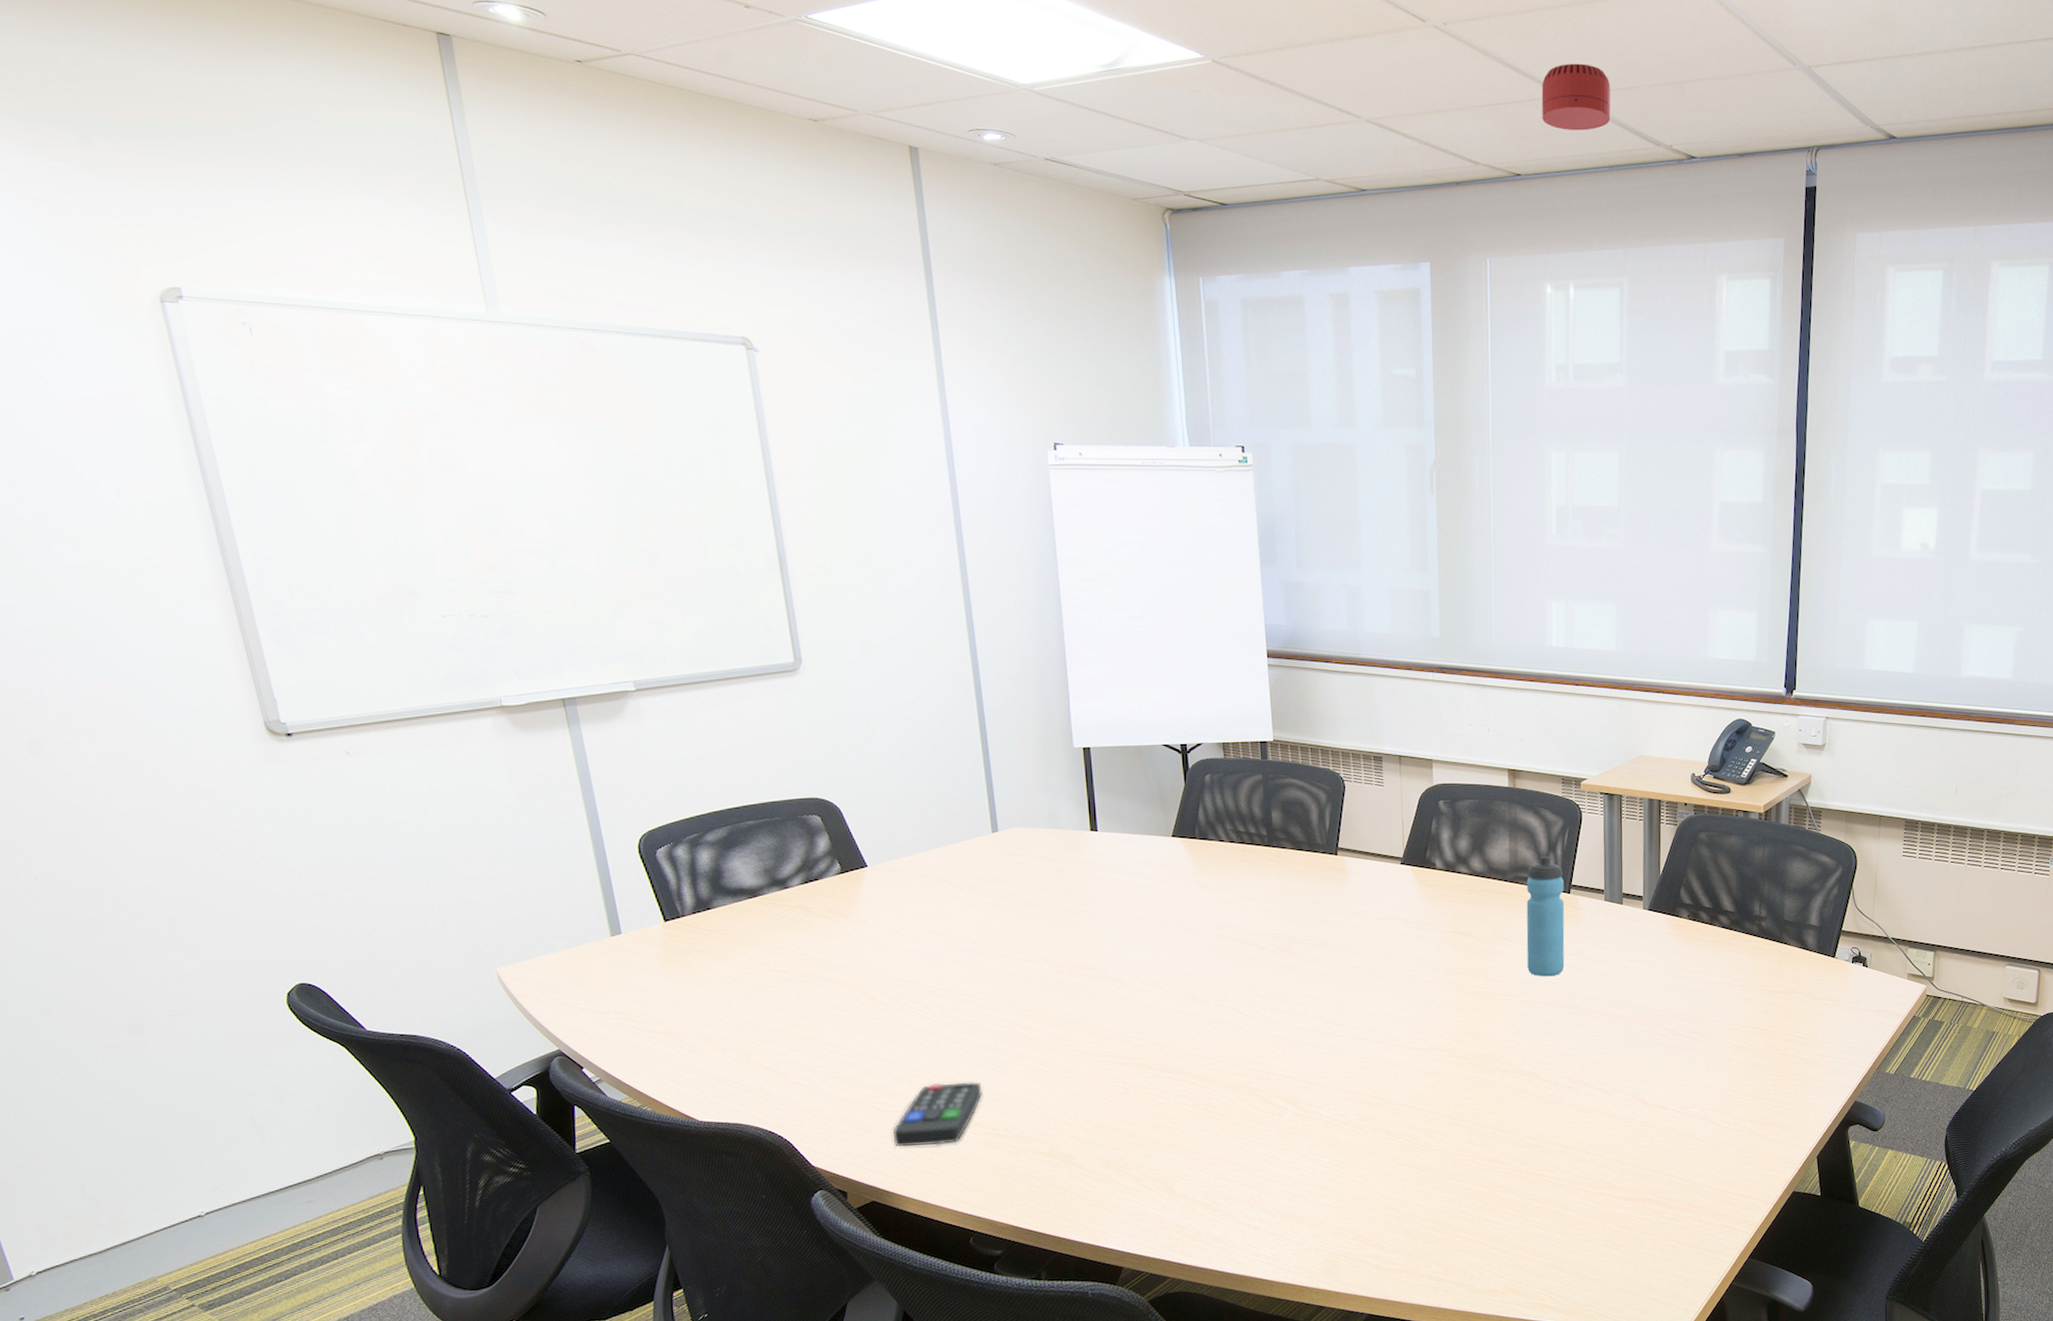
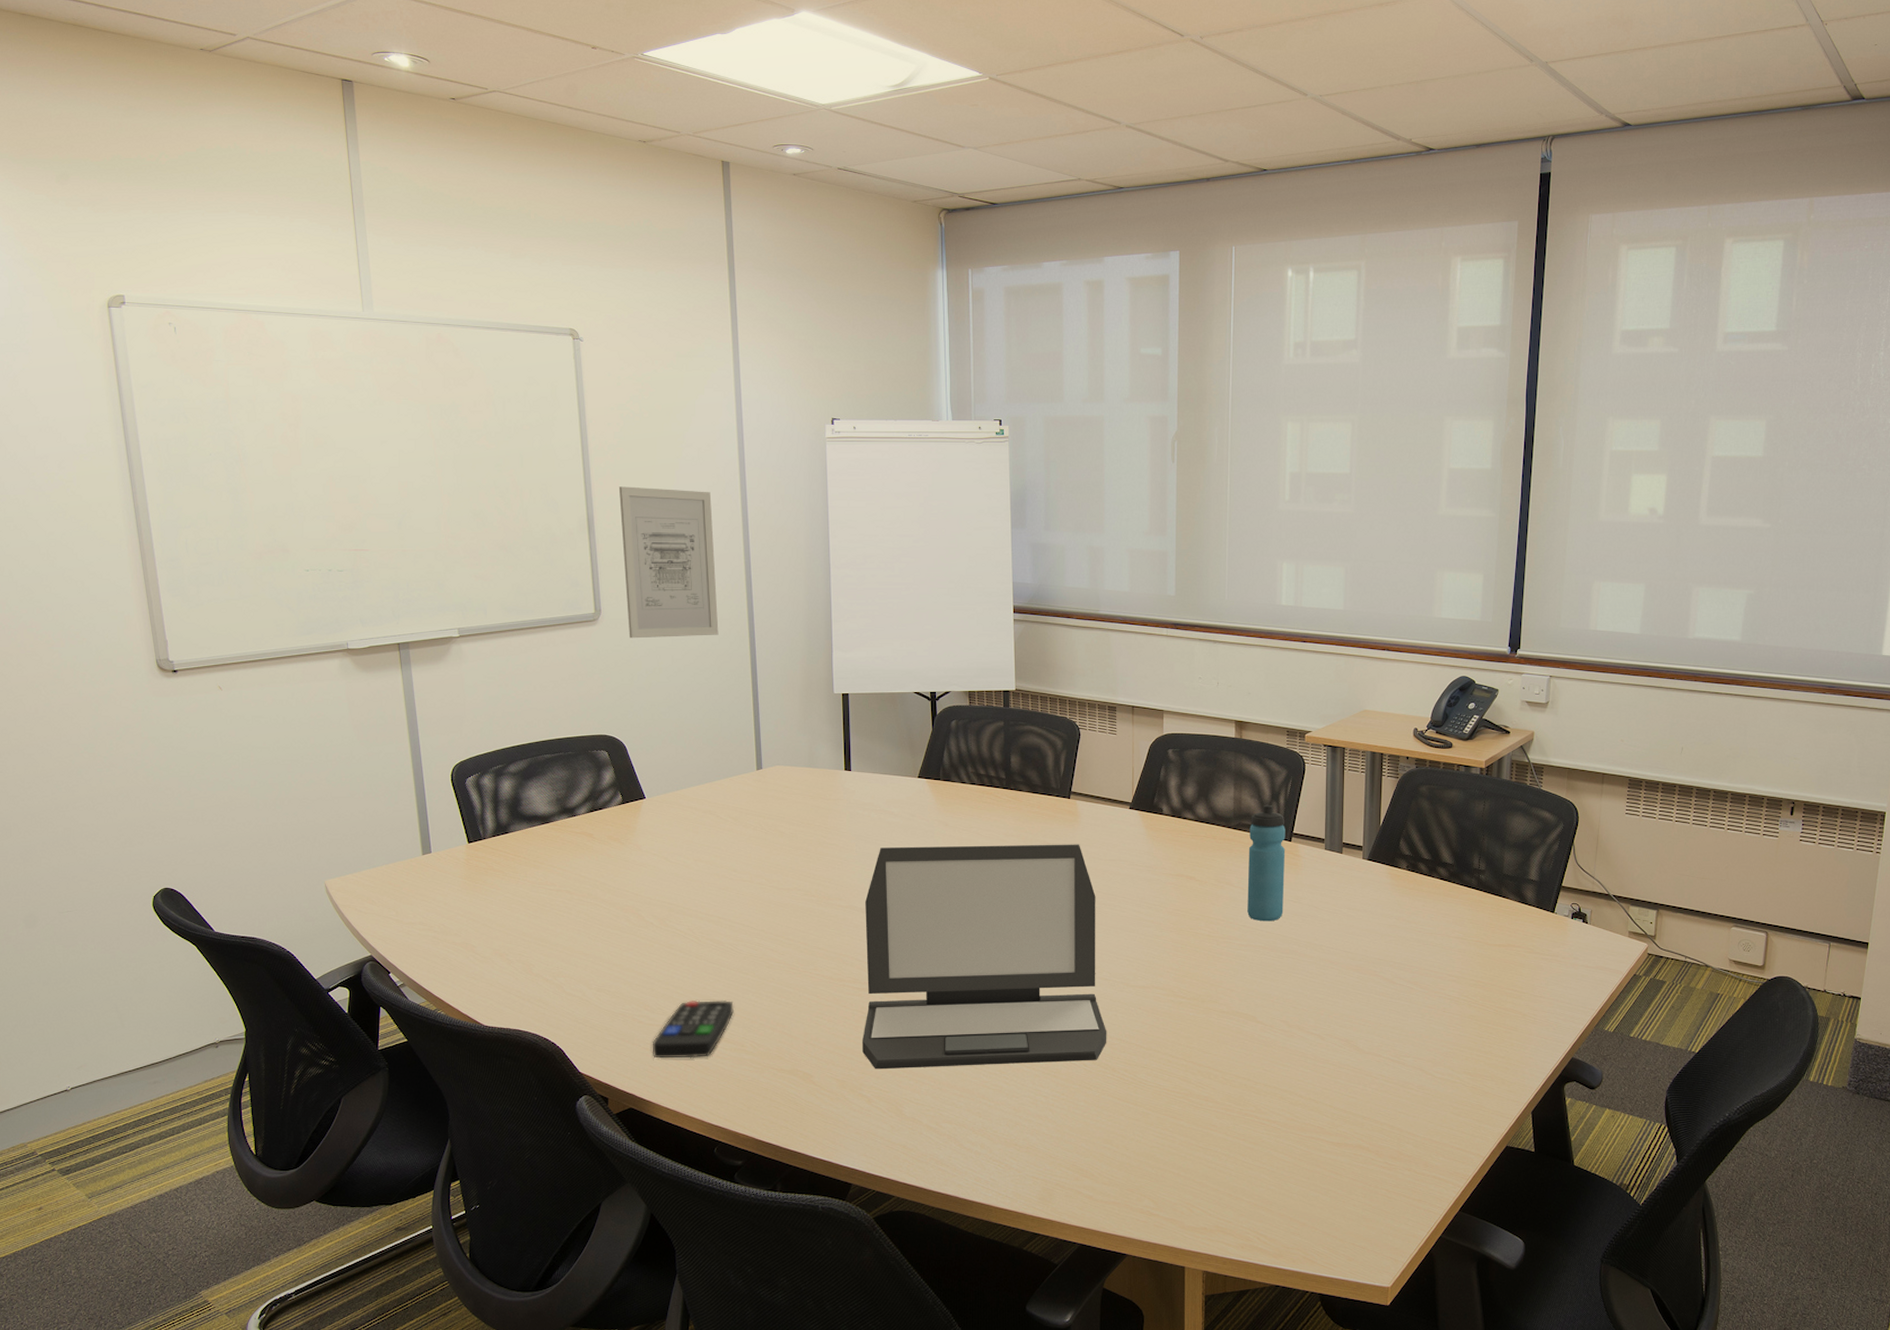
wall art: none [812,519,940,690] -> present [618,486,719,639]
laptop: none [1121,902,1387,1147] -> present [862,844,1107,1070]
smoke detector: present [1541,63,1611,131] -> none [1289,68,1355,128]

